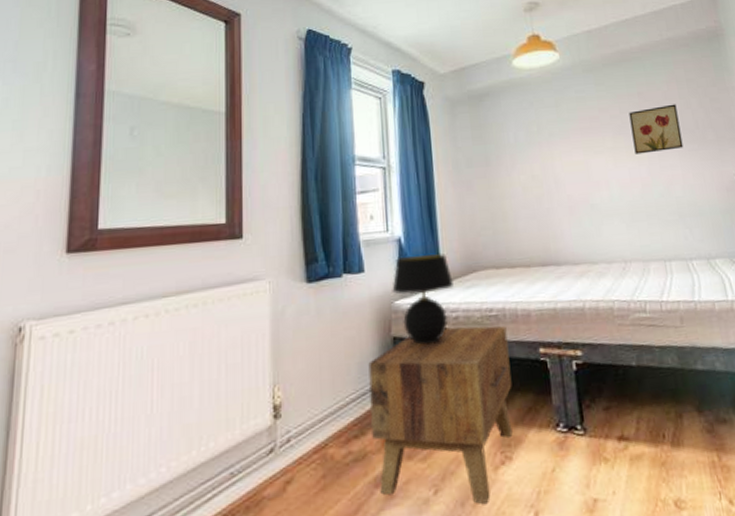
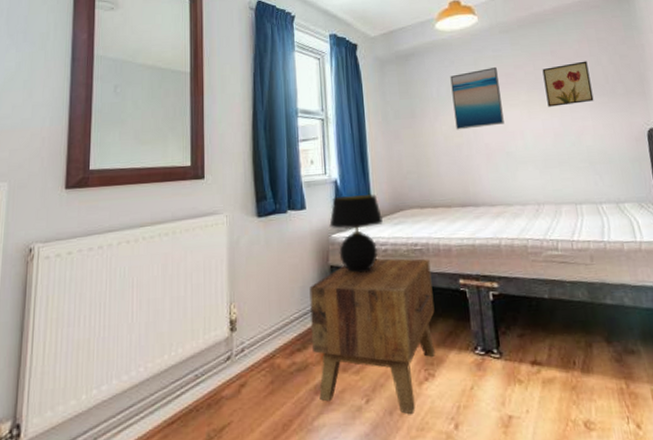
wall art: none [529,109,588,180] -> present [450,66,504,130]

